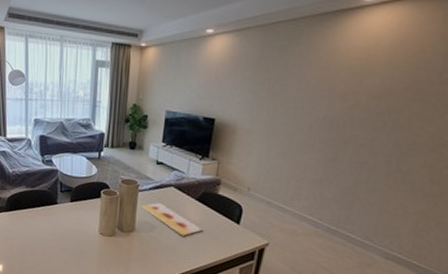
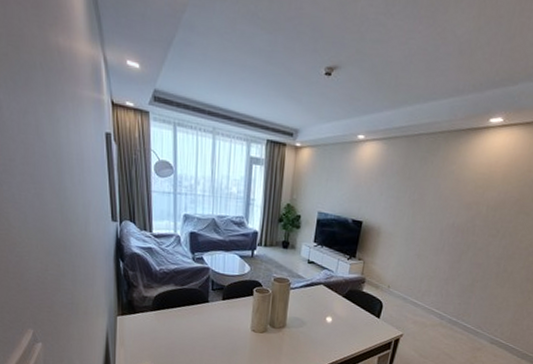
painting: present [140,203,203,236] -> none [291,300,348,330]

